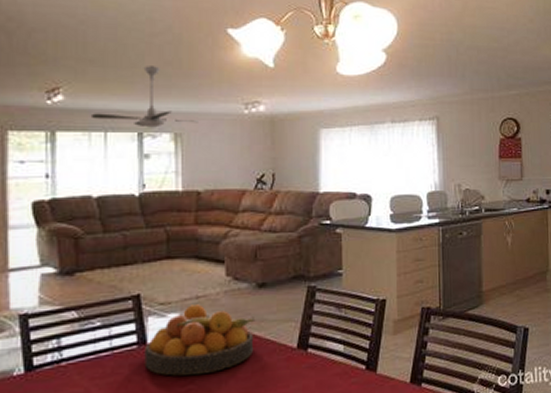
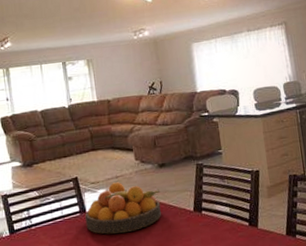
ceiling fan: present [90,66,198,128] -> none [29,13,102,58]

